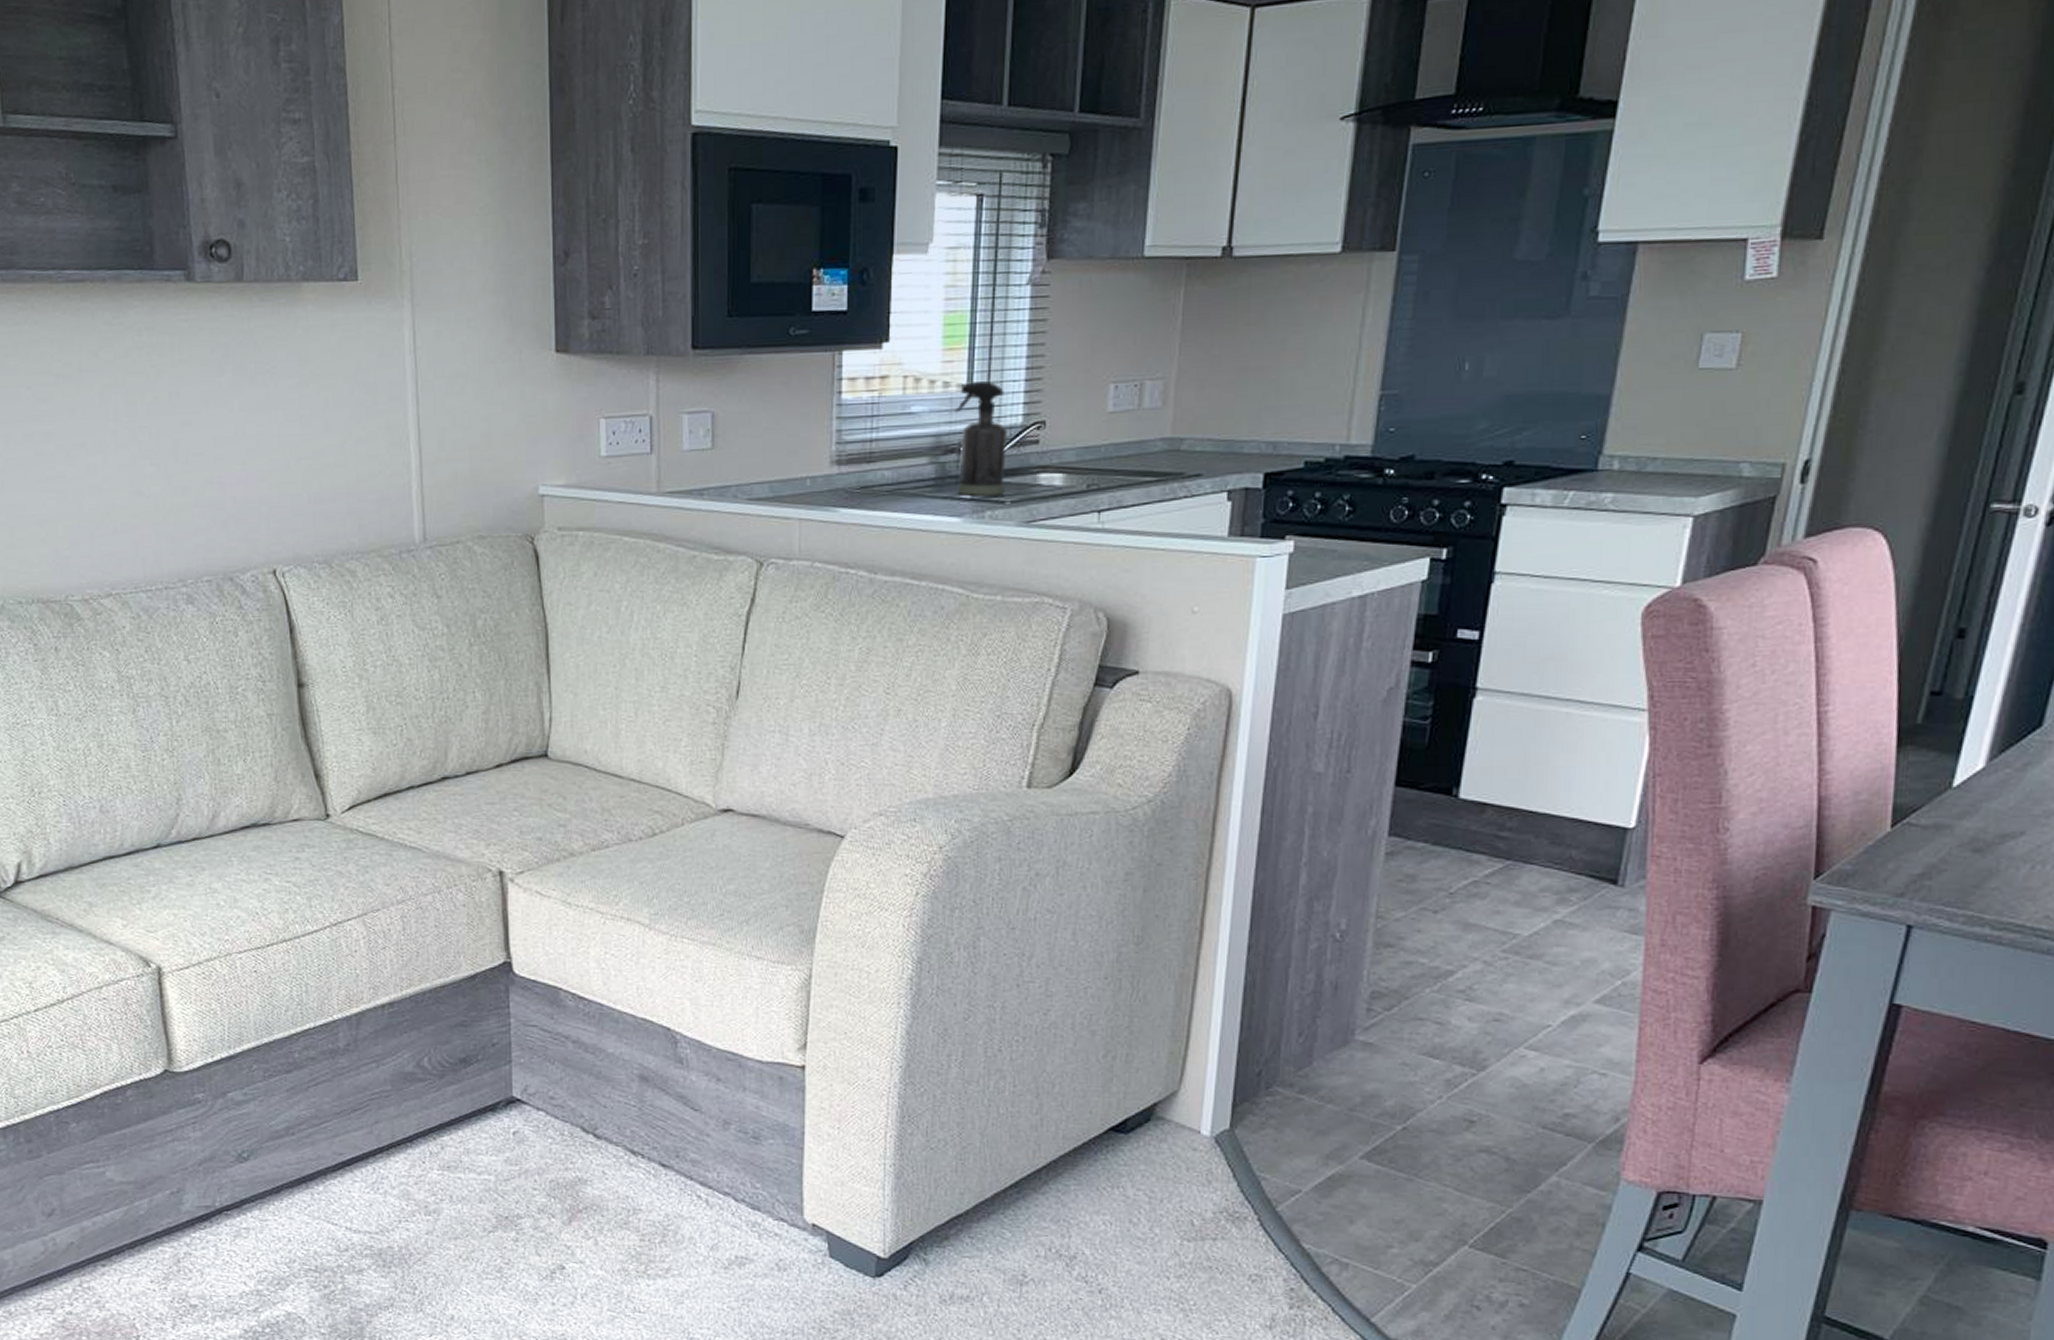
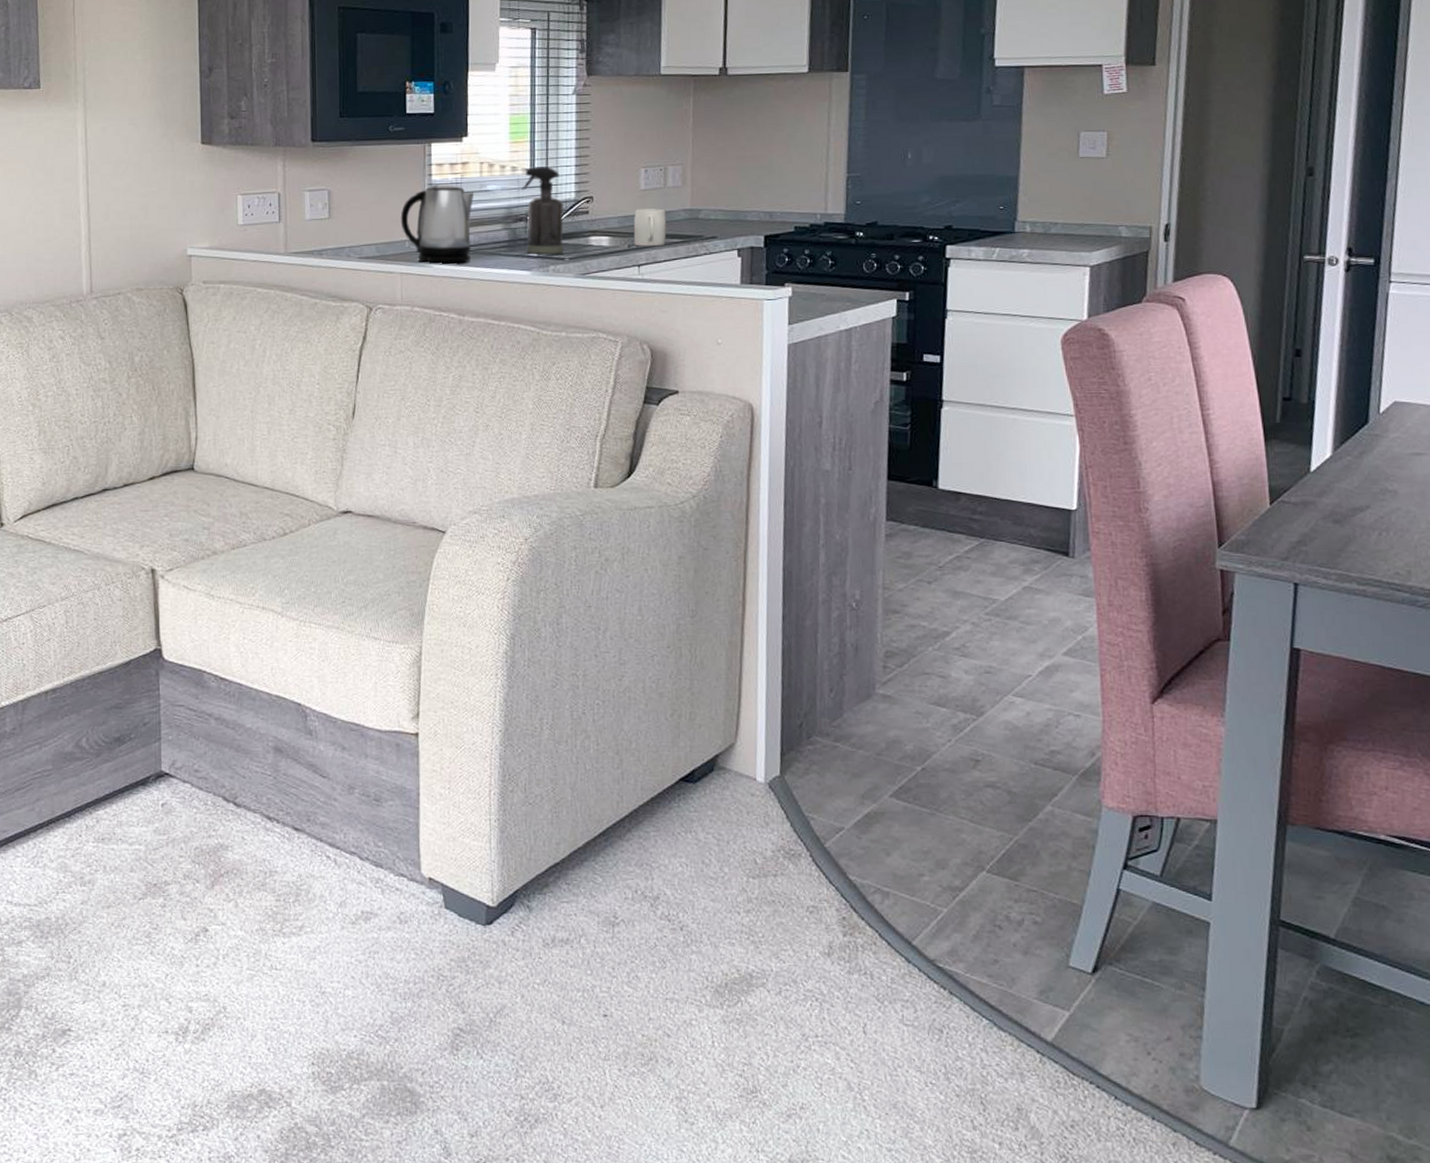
kettle: none [801,403,893,507] -> present [400,183,474,264]
mug: none [1094,436,1139,488] -> present [633,208,667,247]

